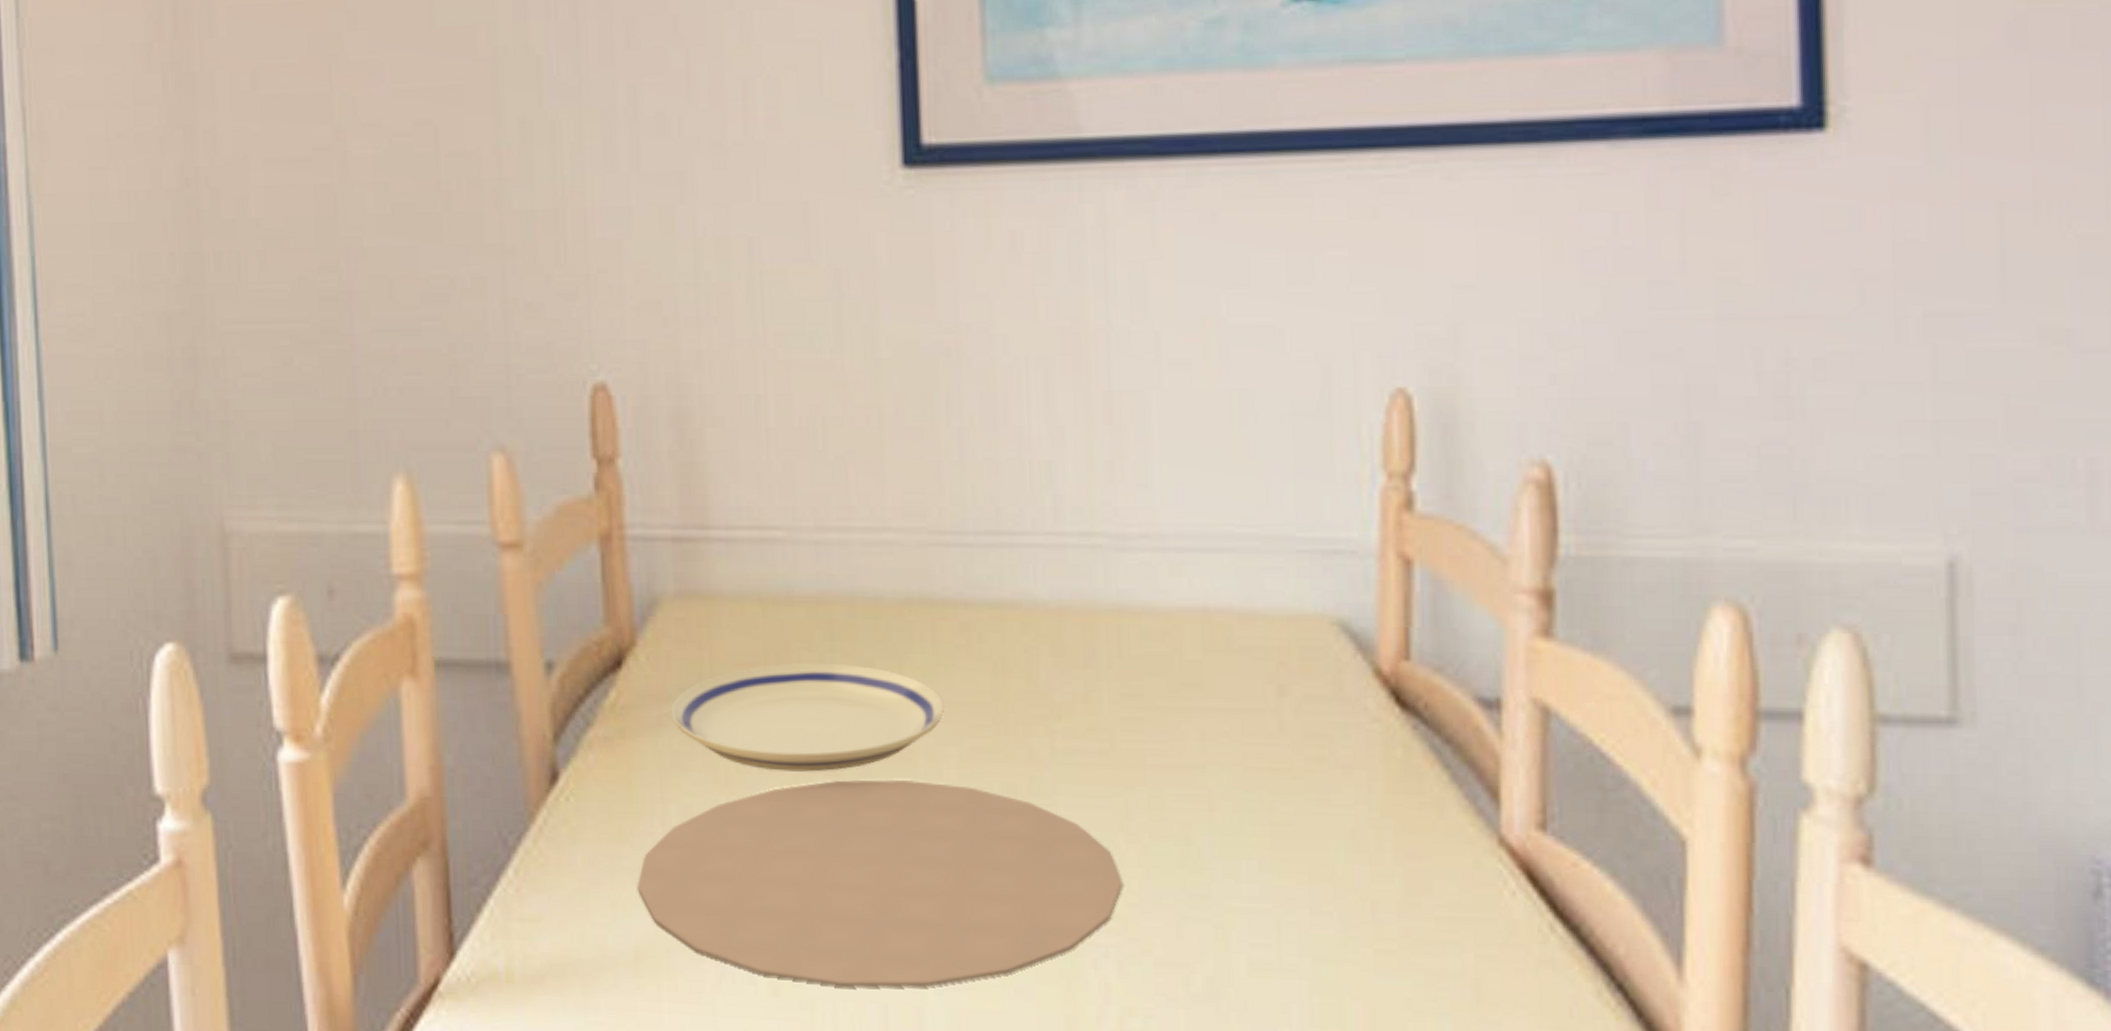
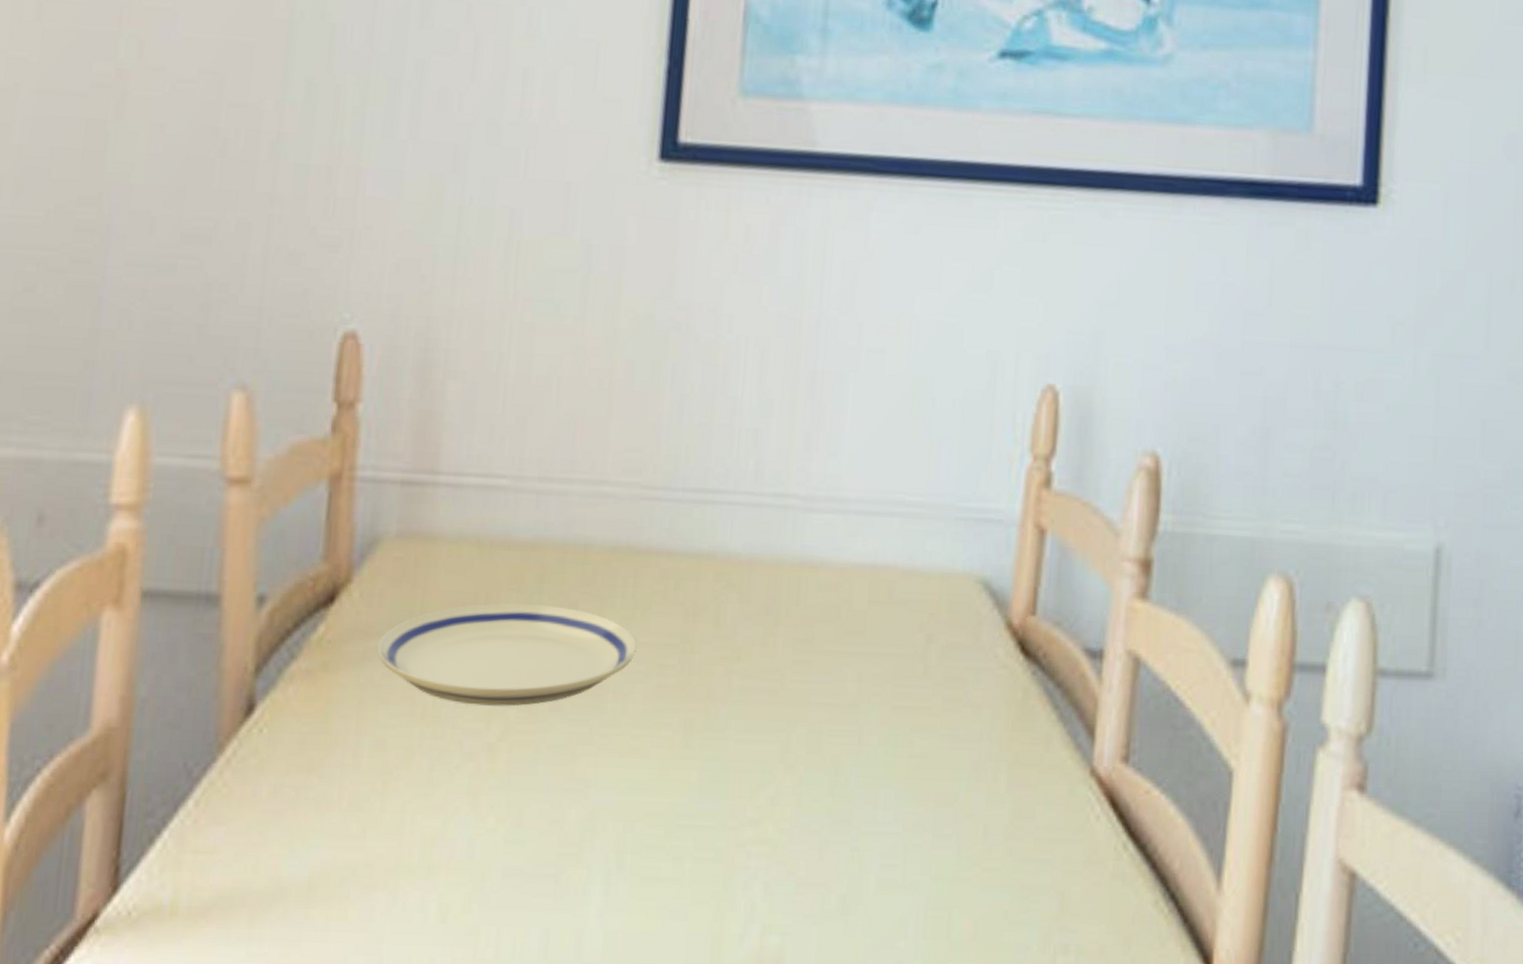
placemat: present [637,779,1124,988] -> none [319,713,778,913]

